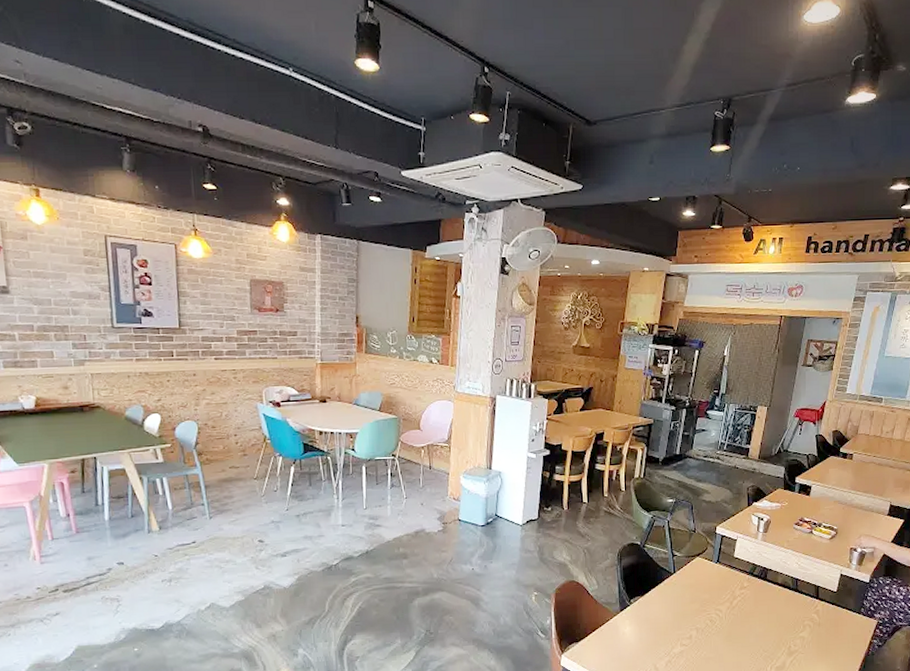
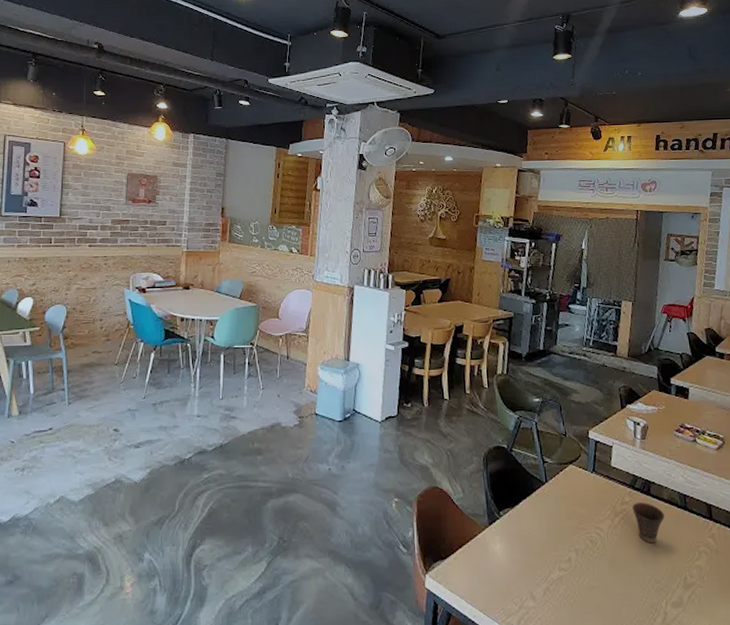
cup: none [749,587,777,621] -> present [632,502,665,544]

